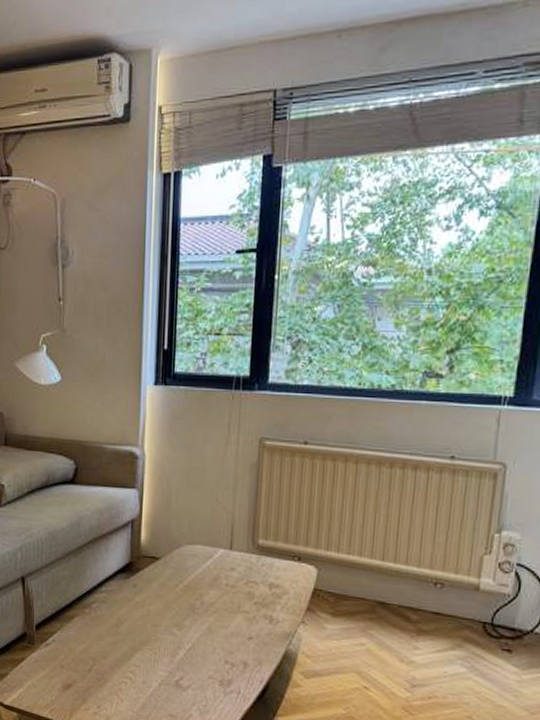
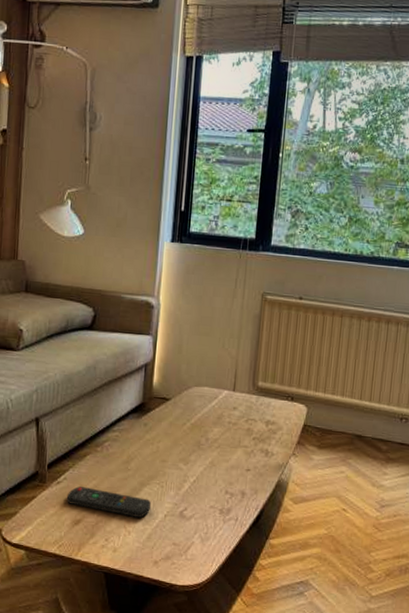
remote control: none [56,649,143,686] -> present [66,486,151,519]

